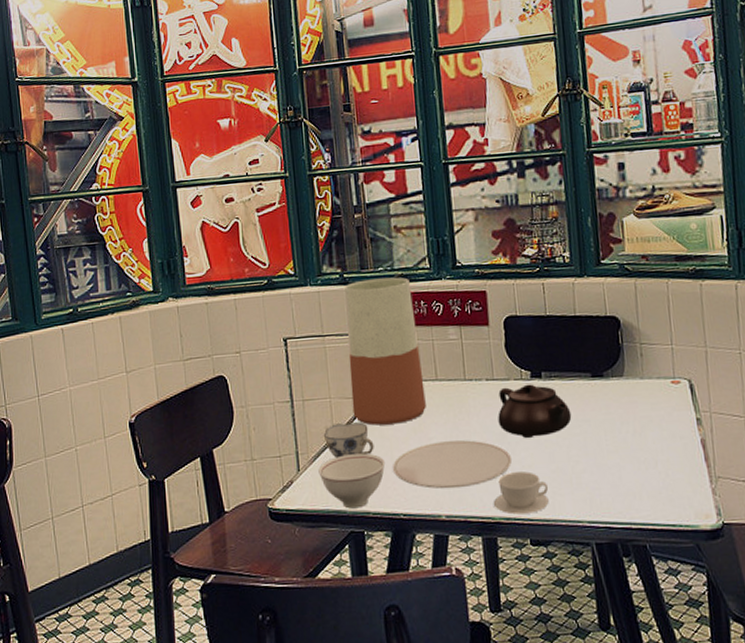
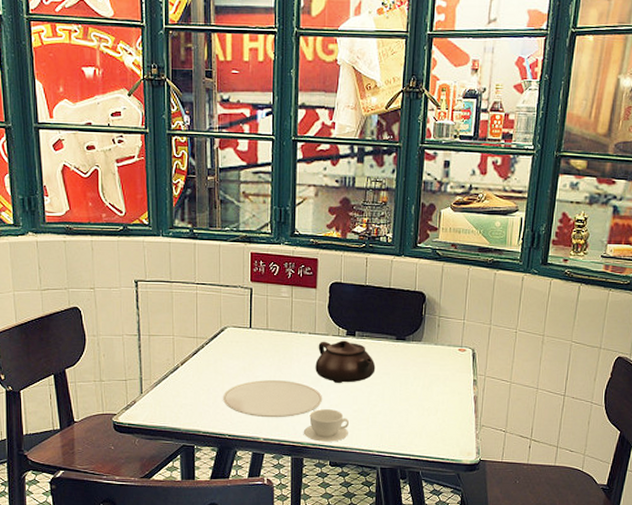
bowl: present [318,453,386,509] -> none [159,383,217,427]
teacup: present [323,421,374,458] -> none [165,357,208,386]
vase: present [345,277,426,426] -> none [192,237,256,362]

